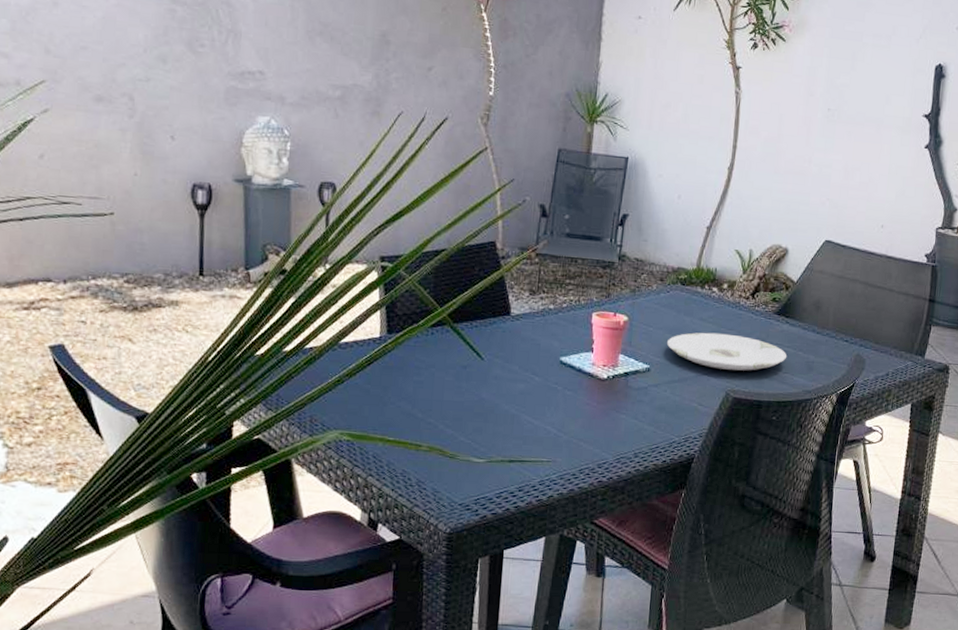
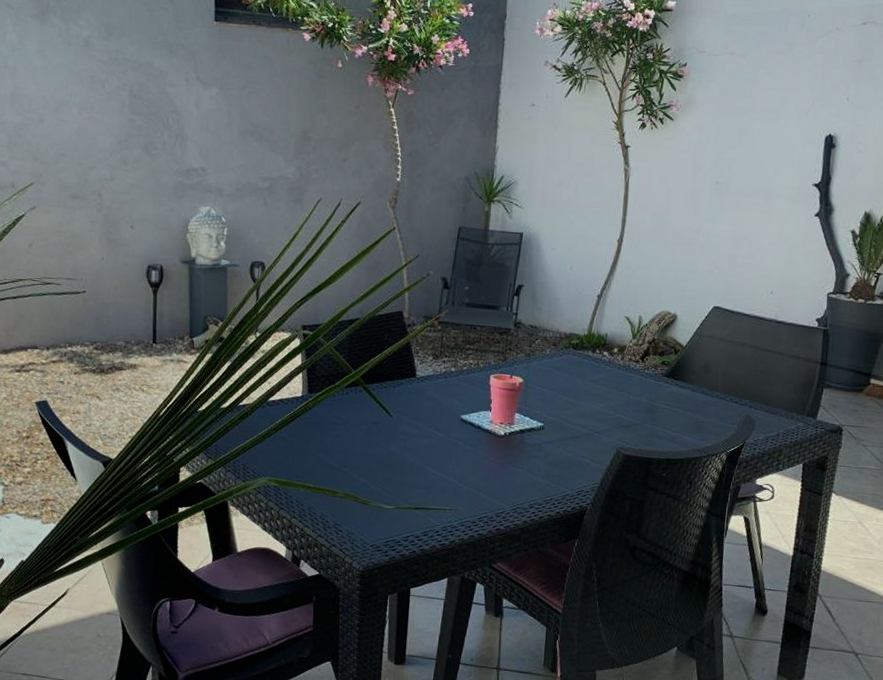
plate: present [666,332,787,371] -> none [559,393,677,430]

